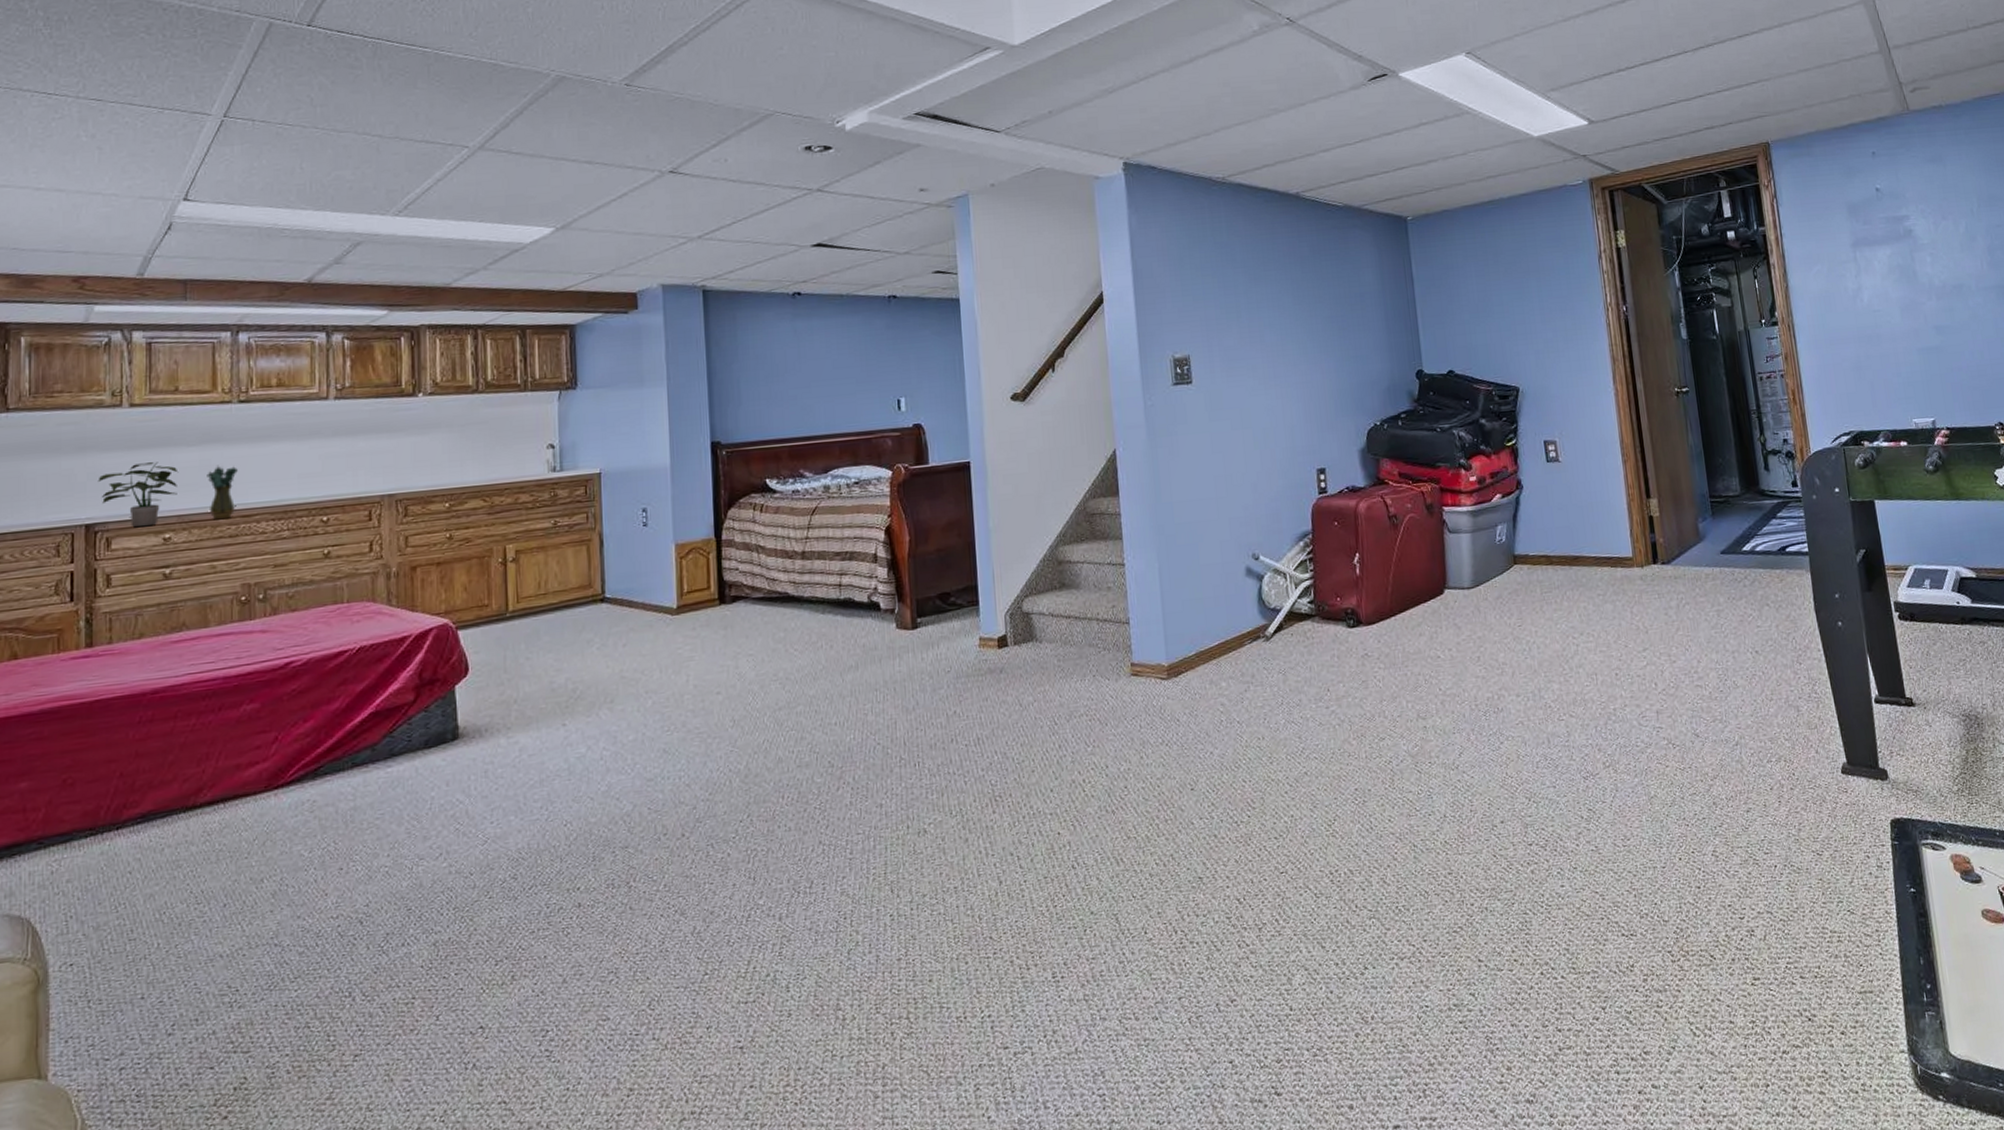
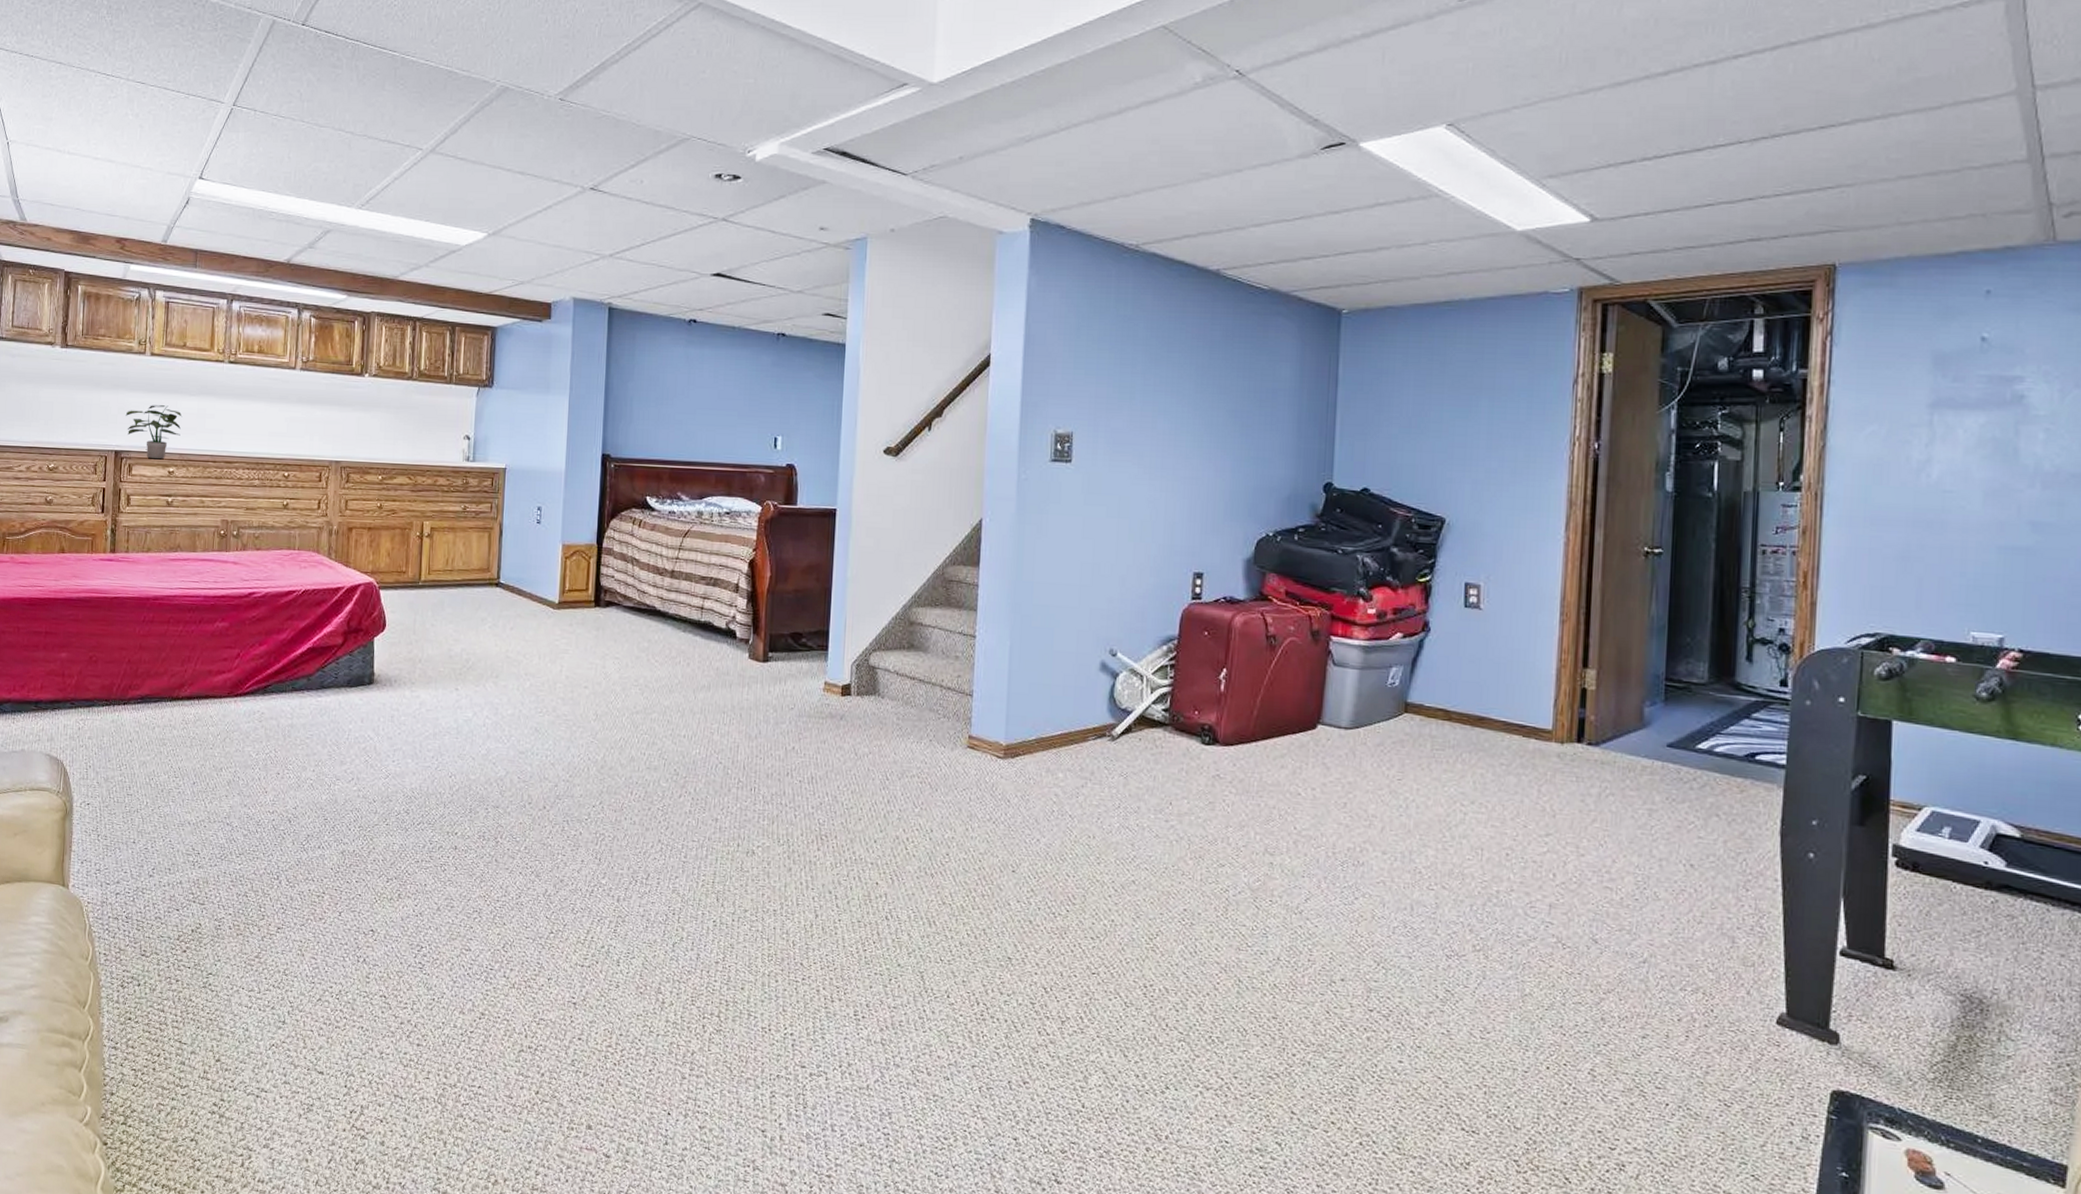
vase: present [207,465,238,520] -> none [202,415,225,463]

